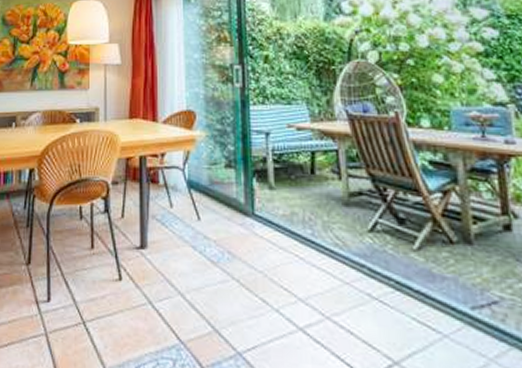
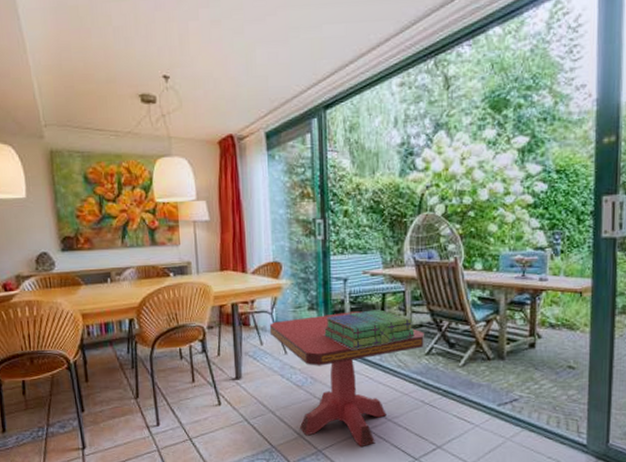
side table: none [180,172,366,354] -> present [269,311,424,448]
stack of books: none [243,171,353,220] -> present [324,309,415,350]

